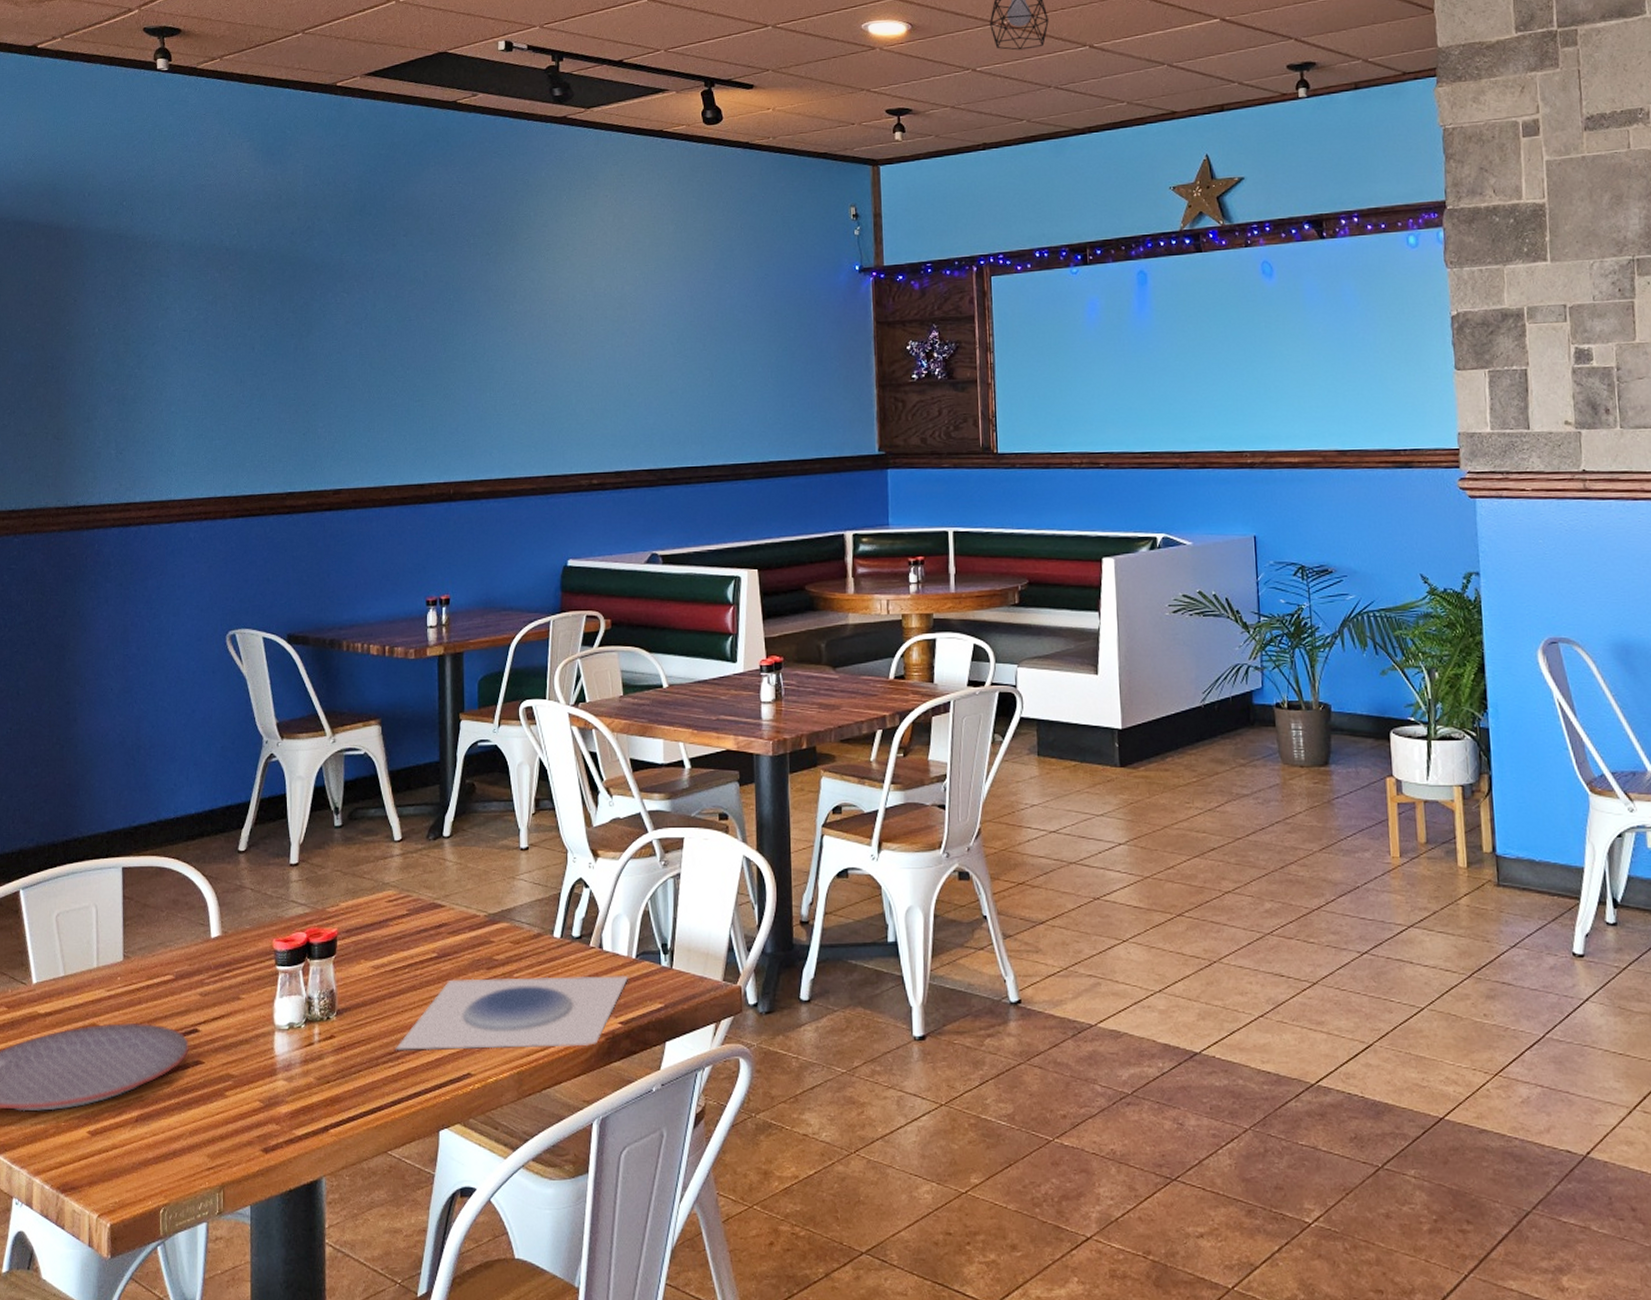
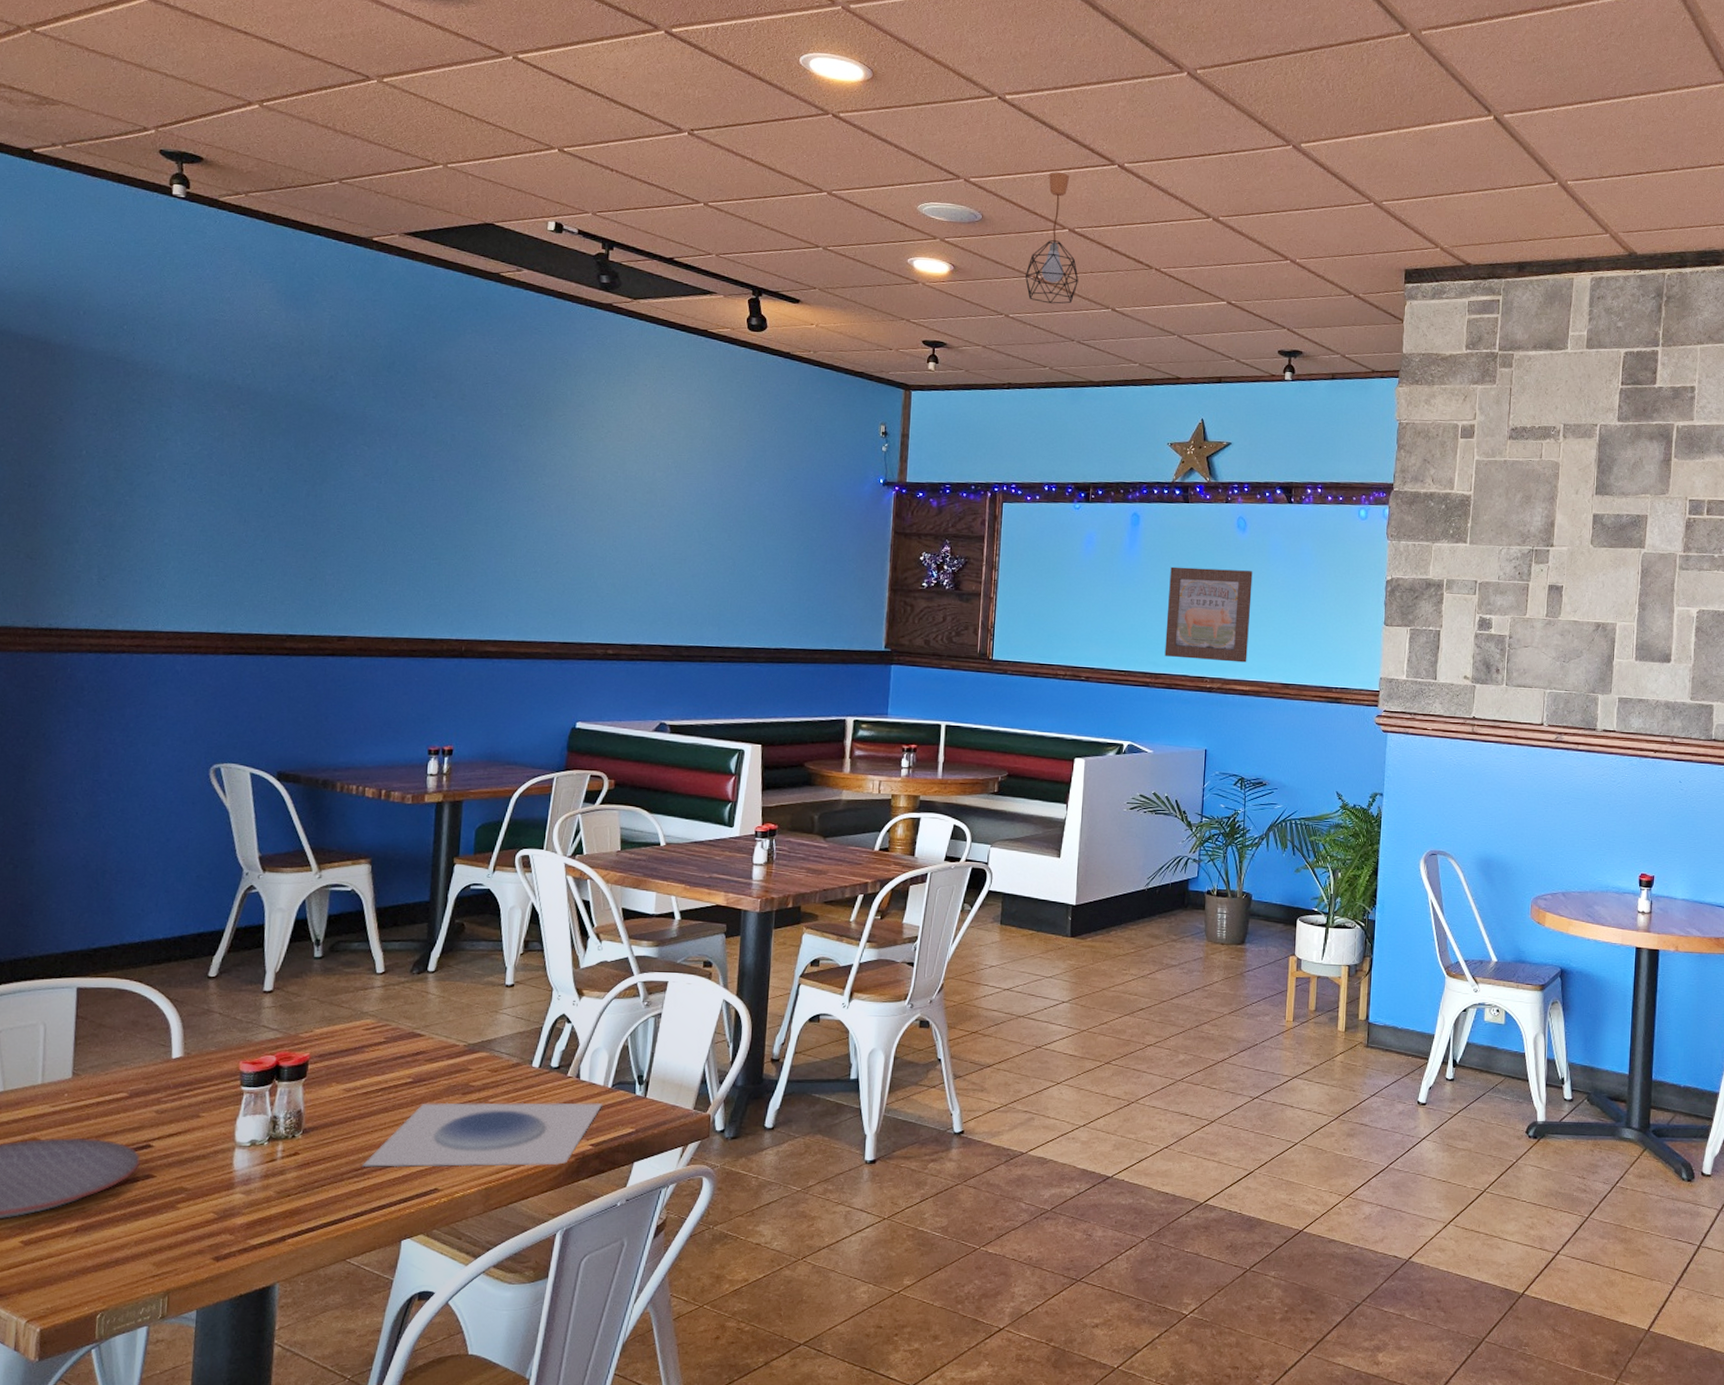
wall art: none [1189,322,1292,432] -> present [1164,566,1253,663]

